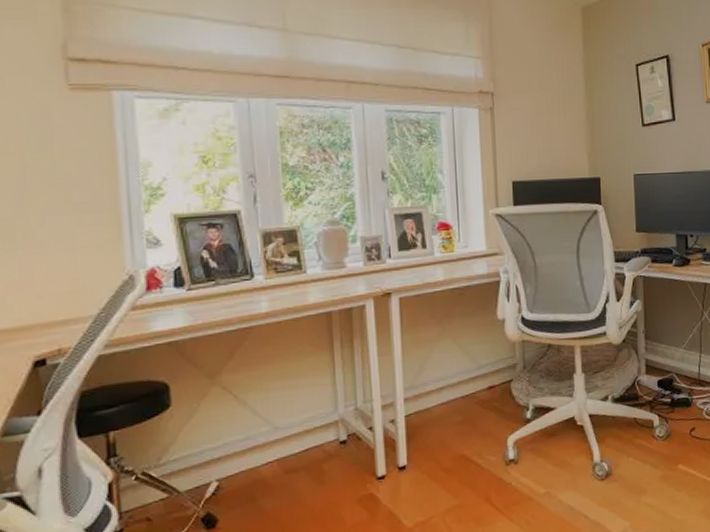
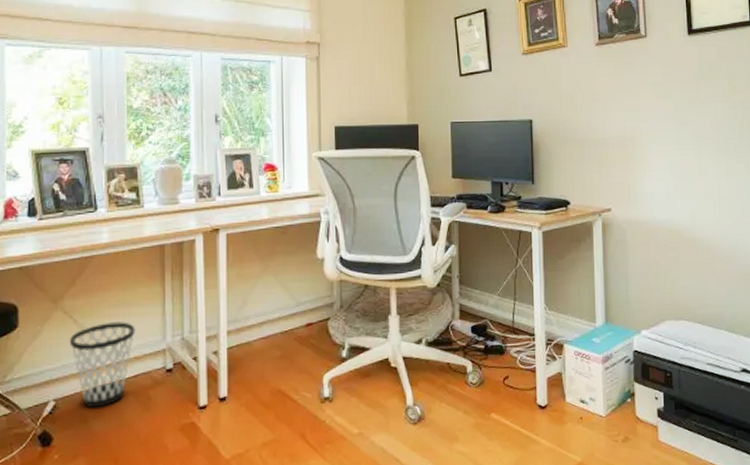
wastebasket: none [230,394,304,486] -> present [69,322,136,408]

